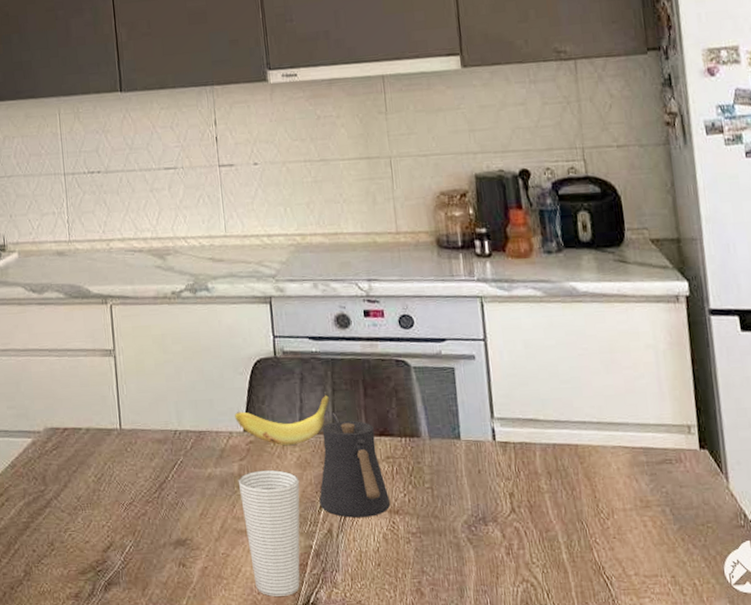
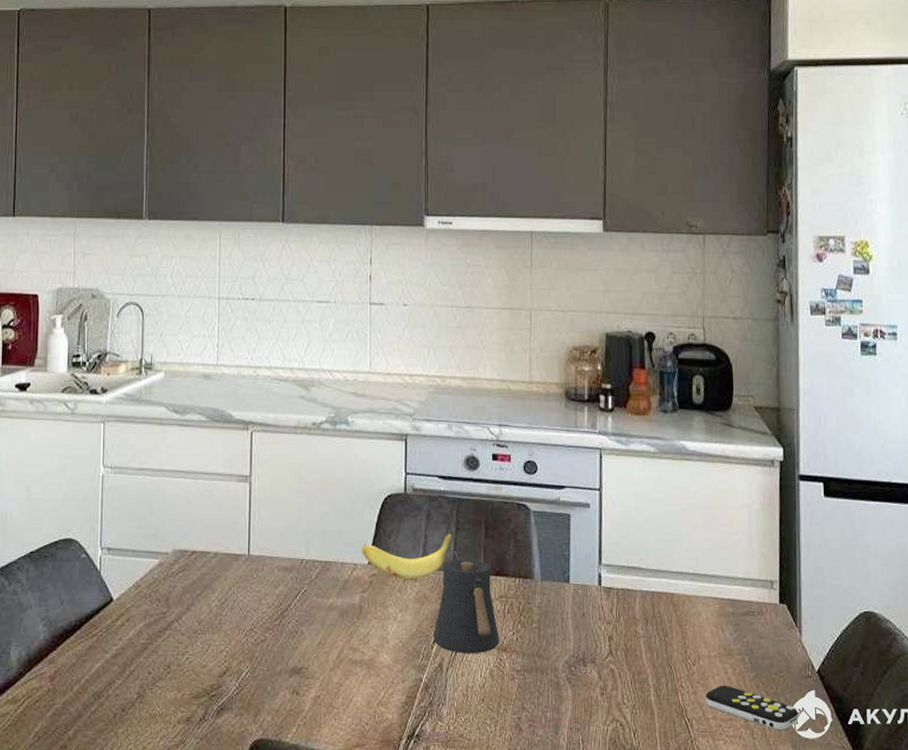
cup: present [238,469,300,596] -> none [358,602,417,727]
remote control: none [624,539,734,586] -> present [705,685,799,731]

